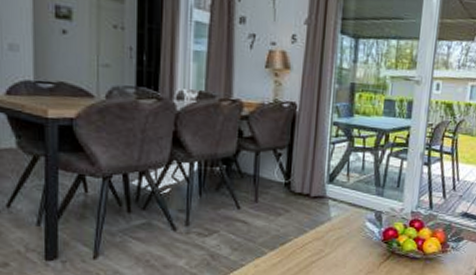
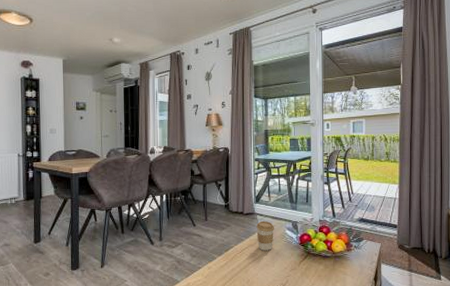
coffee cup: none [326,207,352,247] -> present [256,220,275,251]

